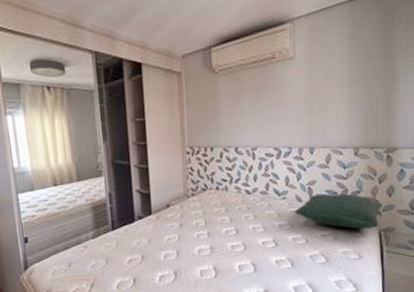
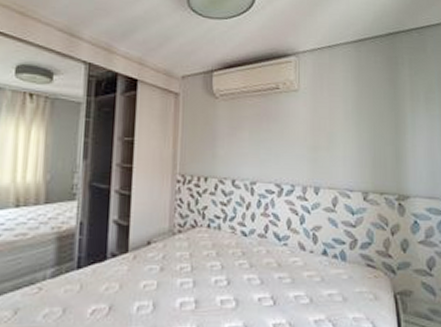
pillow: present [294,193,383,229] -> none [296,242,397,290]

